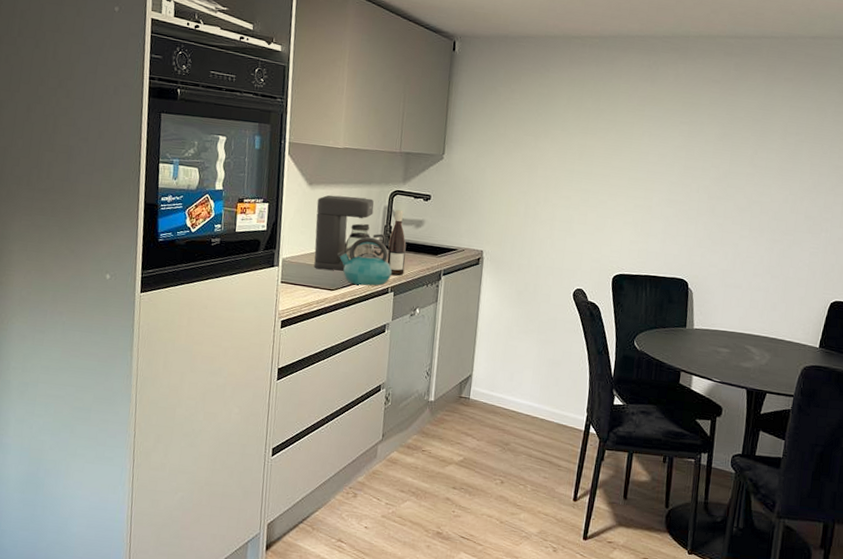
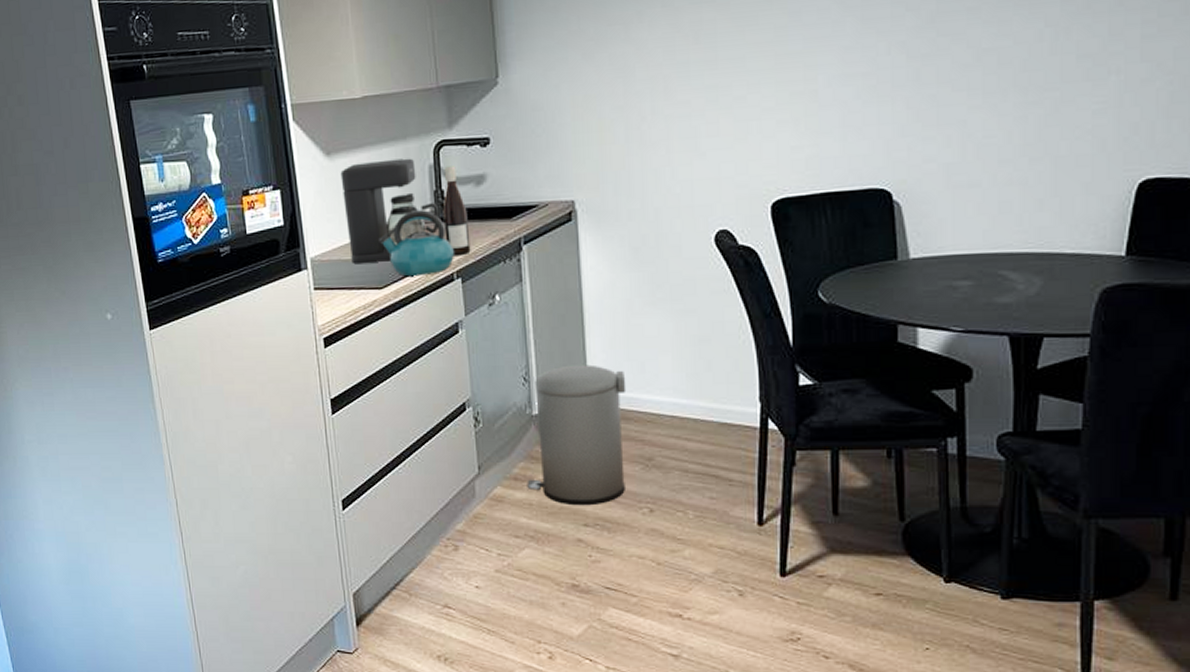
pedal bin: none [416,367,499,474] -> present [527,364,627,506]

